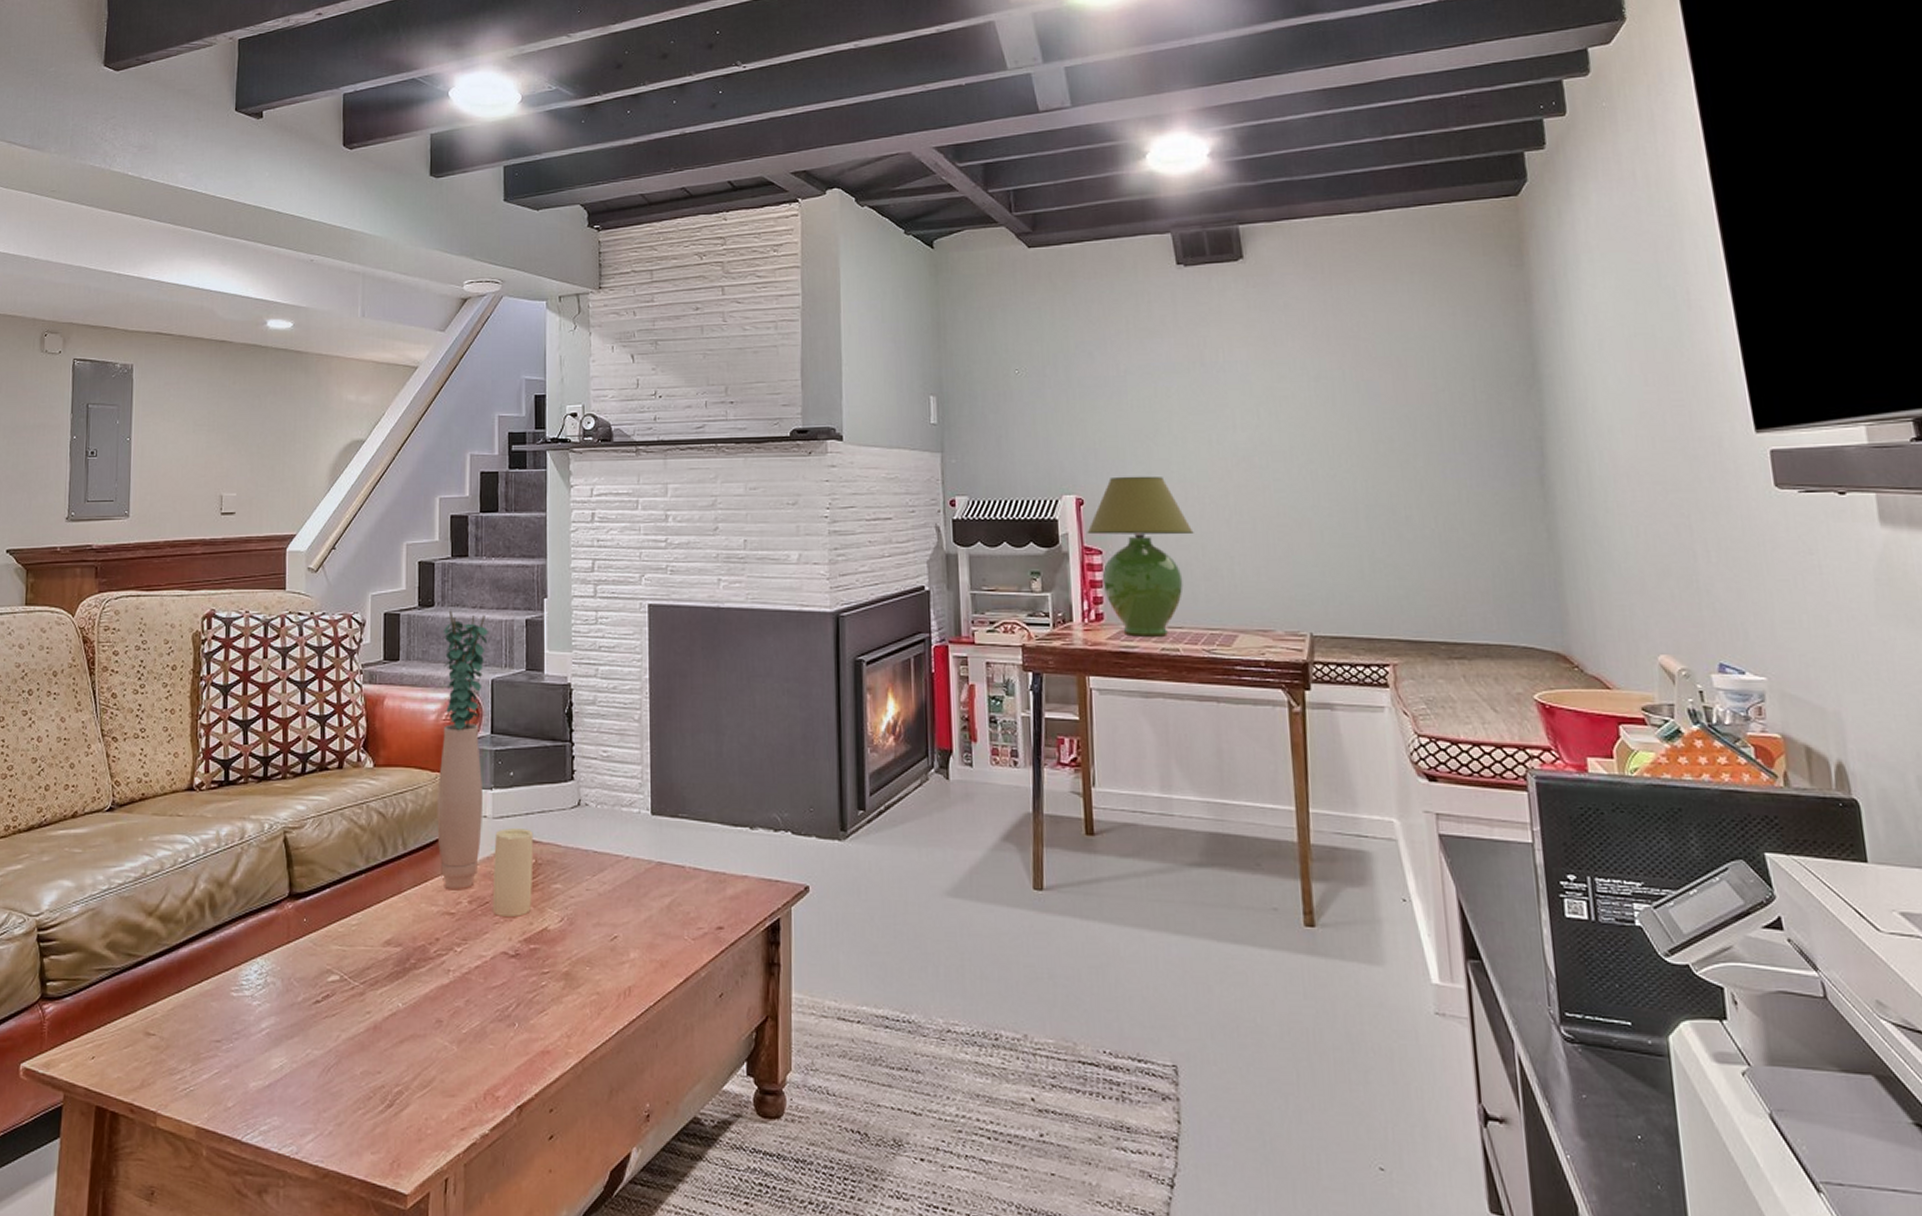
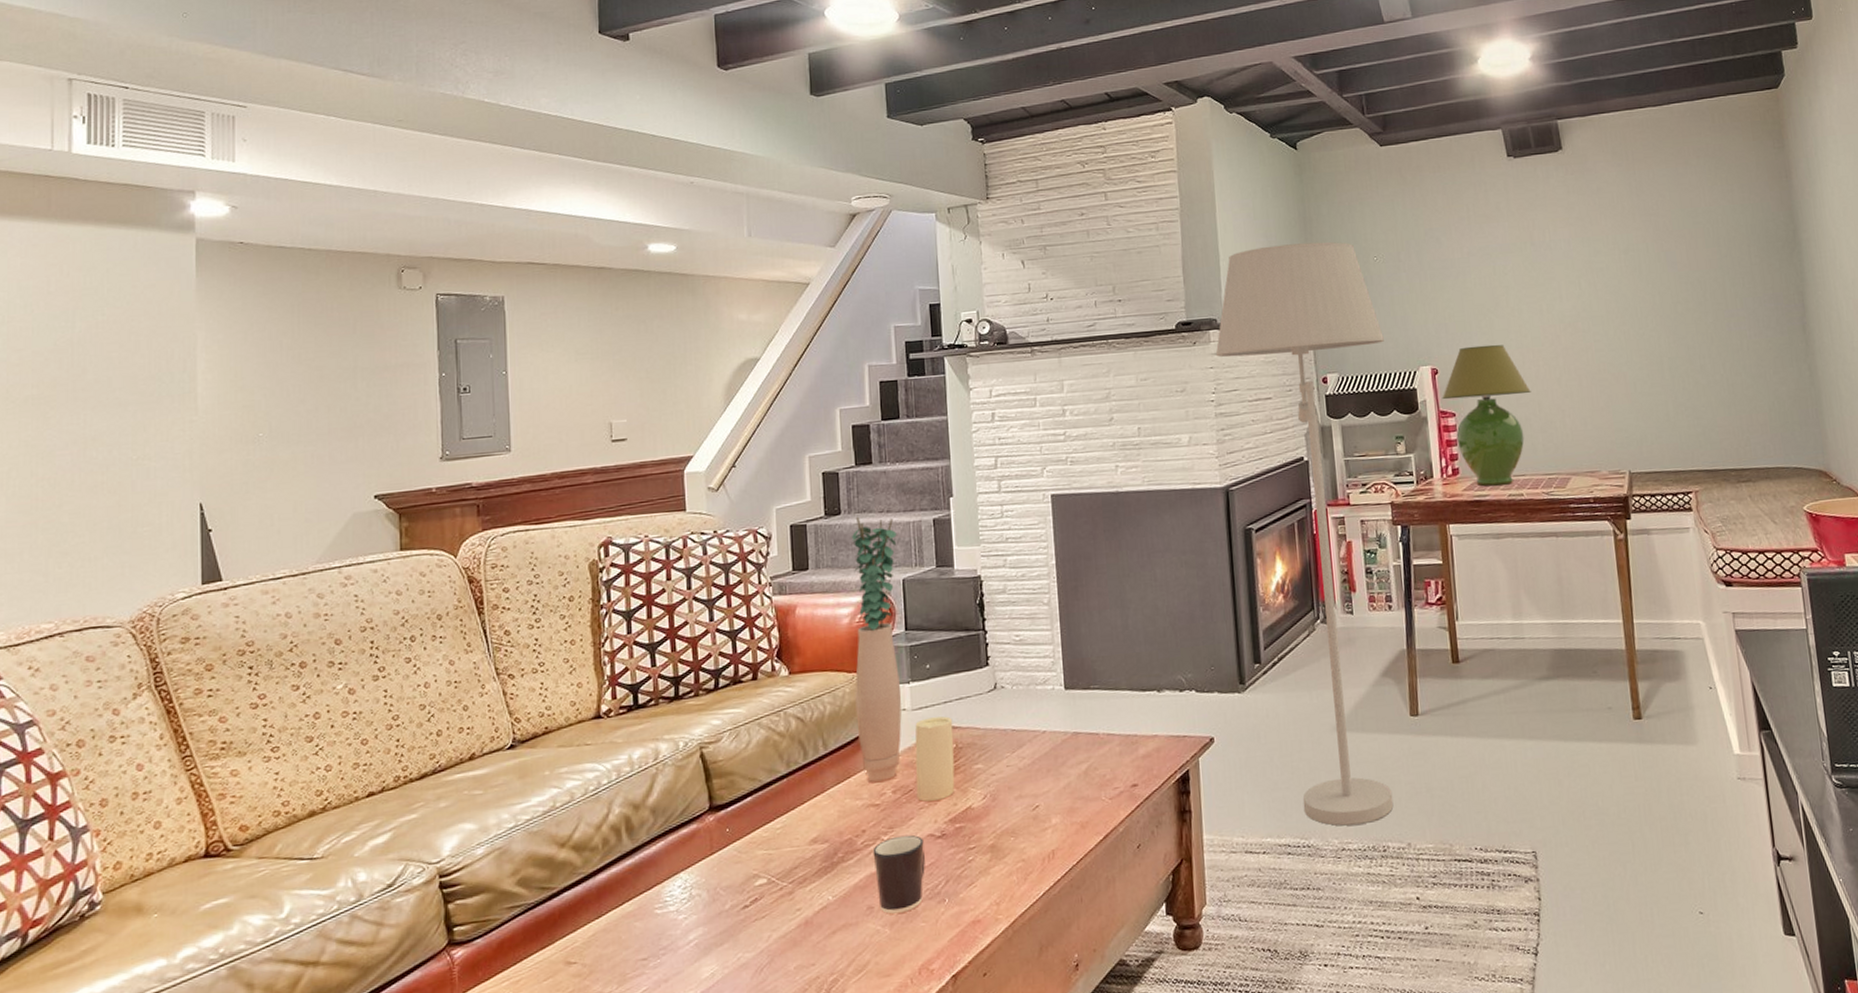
mug: none [445,949,497,1032] -> present [872,834,925,915]
floor lamp: none [833,350,1022,1005] -> present [1216,241,1394,826]

